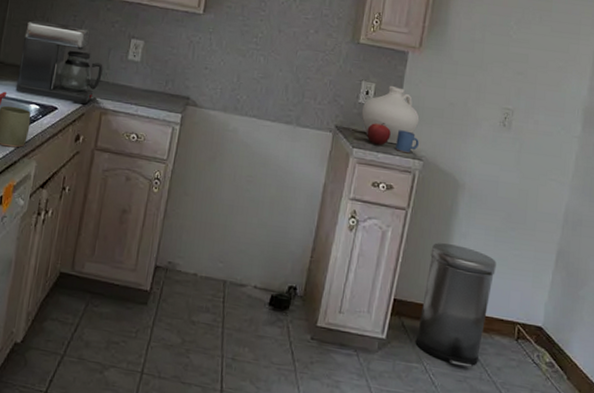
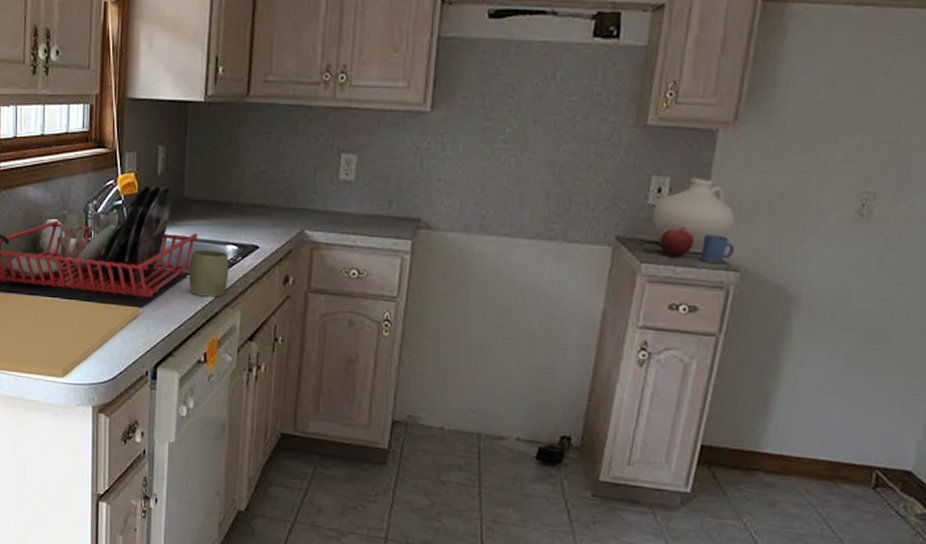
coffee maker: present [15,20,103,105] -> none [207,143,309,240]
pedal bin: present [415,243,496,368] -> none [731,374,846,524]

